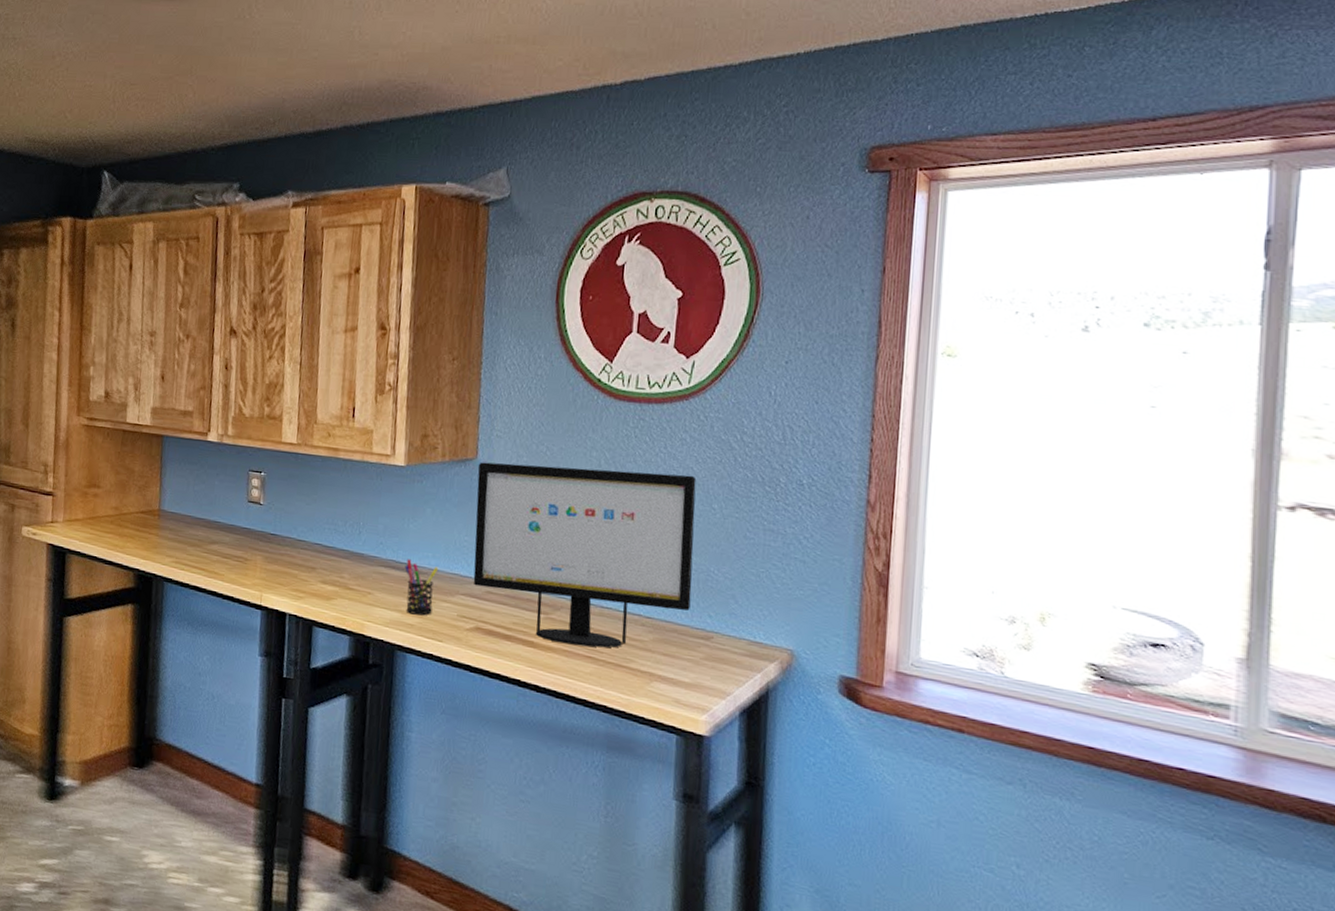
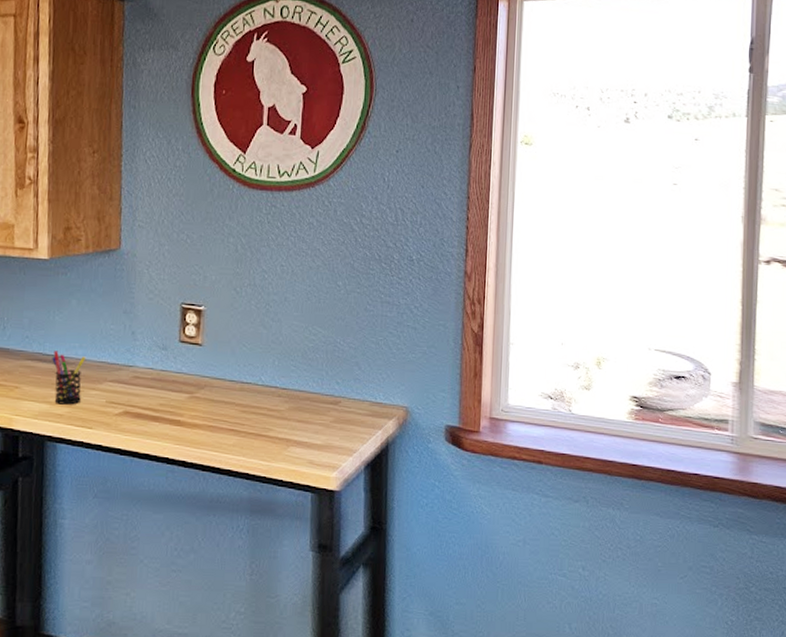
computer monitor: present [473,462,697,648] -> none [120,252,323,421]

